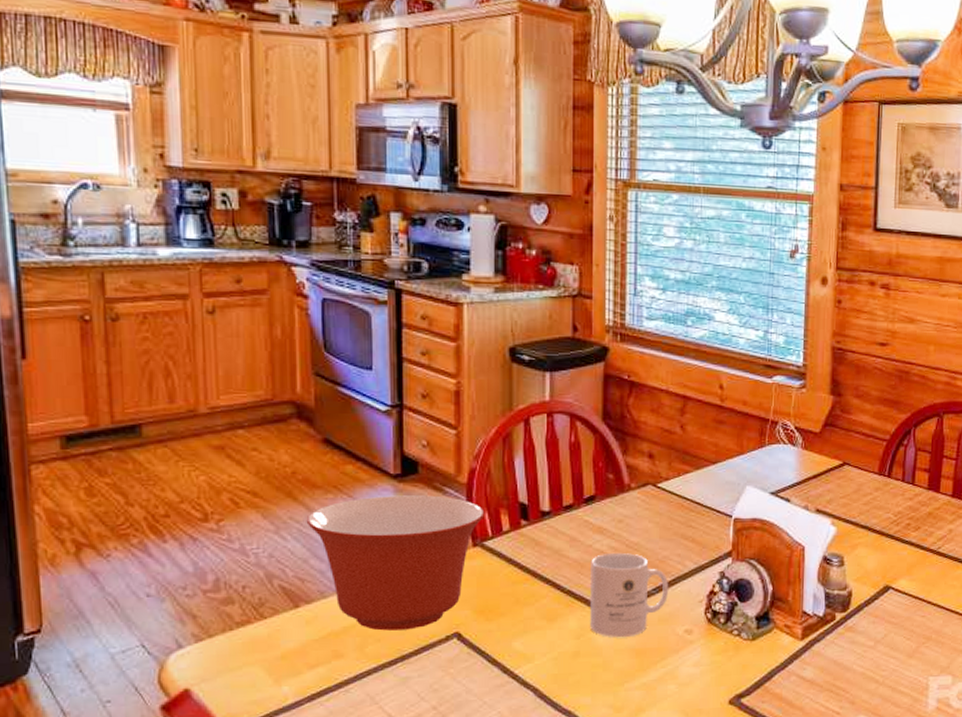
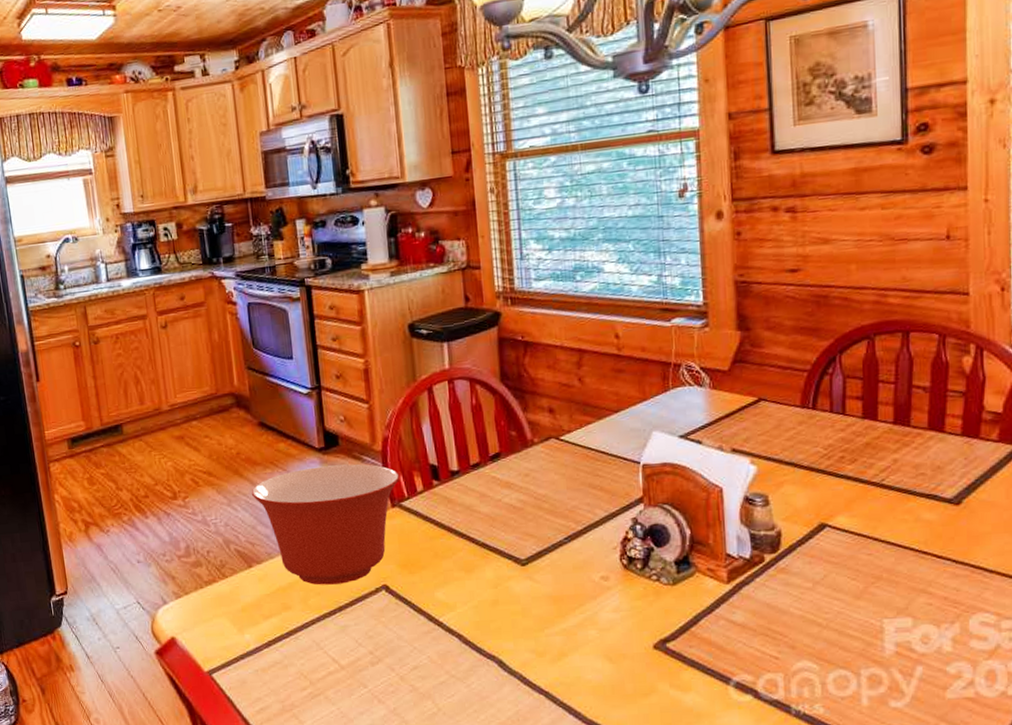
mug: present [590,553,669,638] -> none [501,505,581,586]

